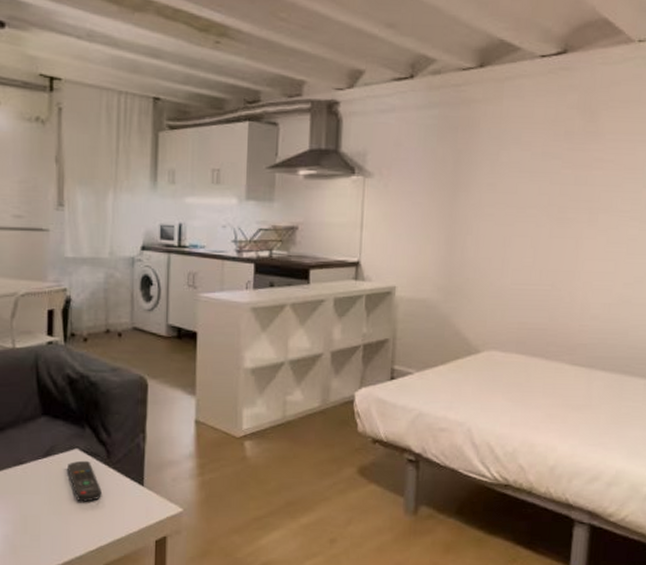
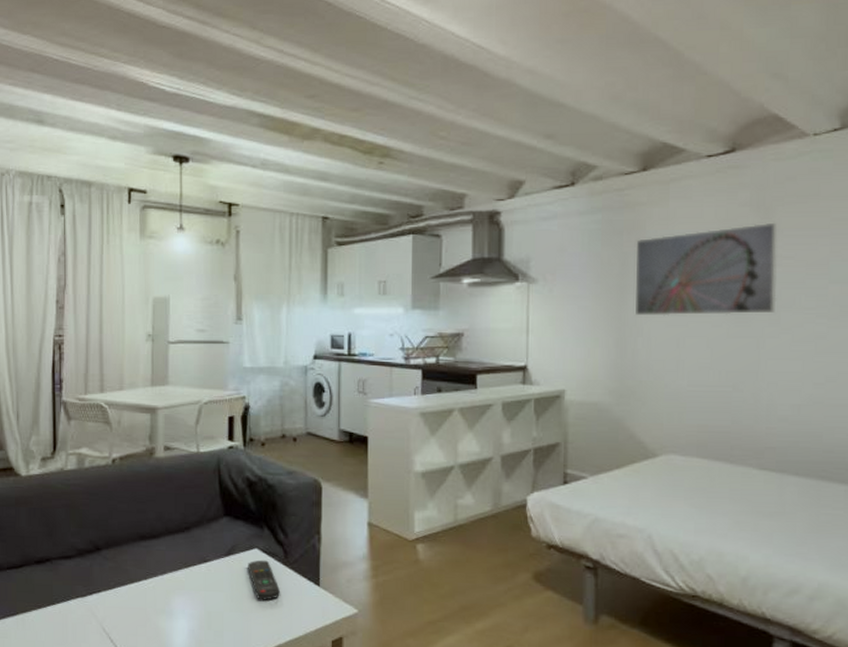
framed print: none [466,125,601,216] -> present [634,222,778,316]

